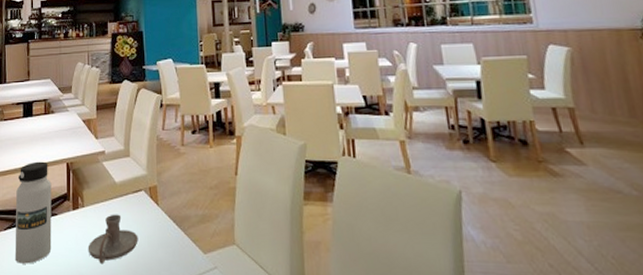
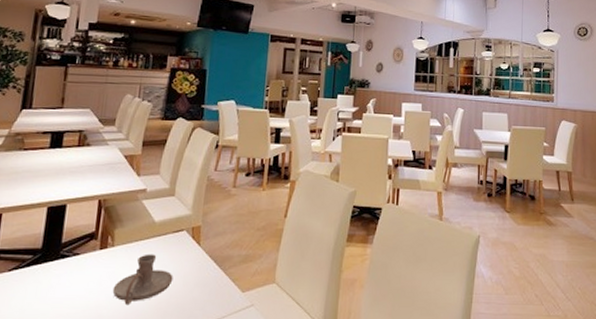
water bottle: present [16,161,52,264] -> none [19,197,77,307]

